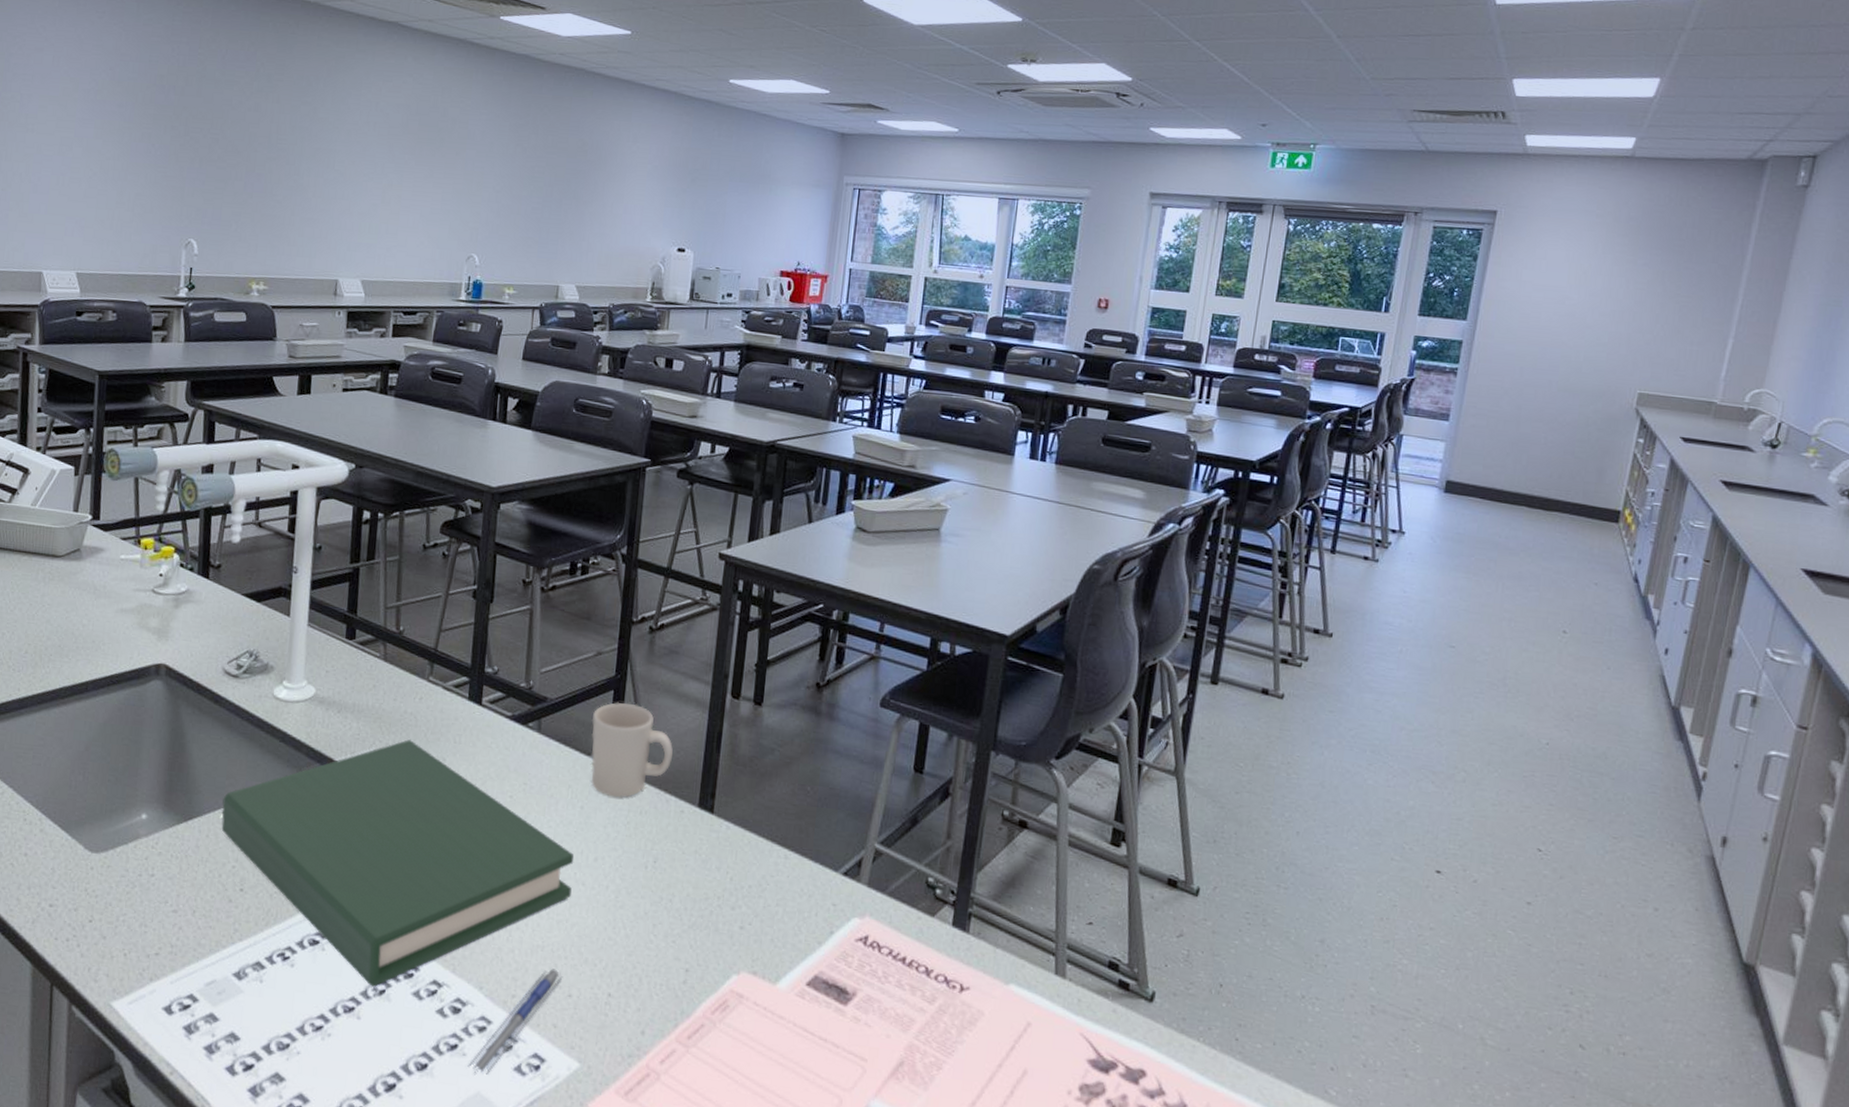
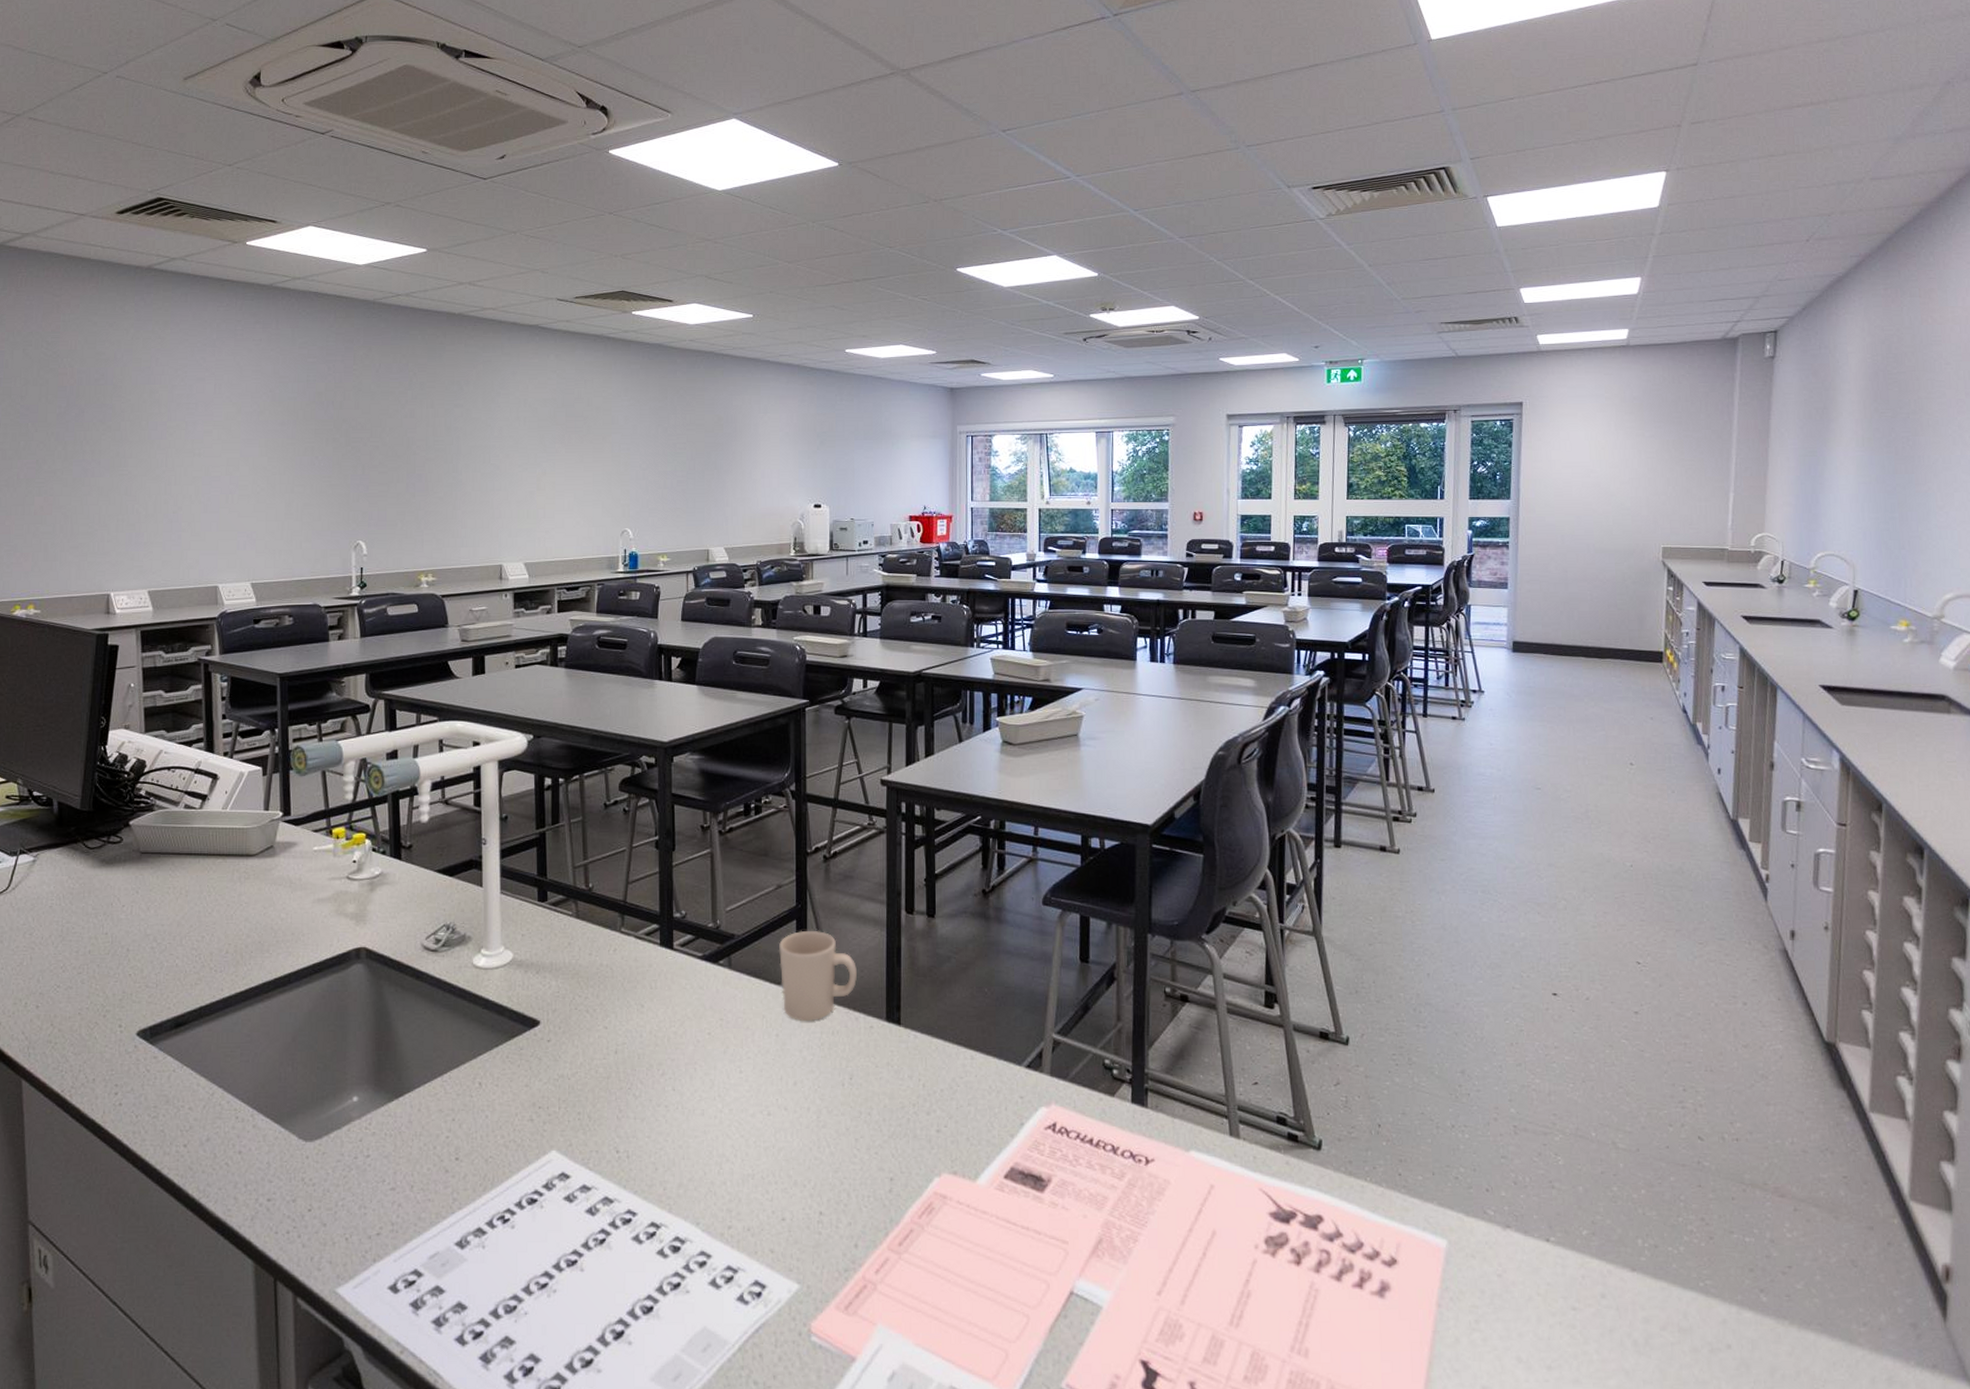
hardback book: present [221,739,574,987] -> none [431,991,775,1237]
pen: present [467,968,563,1076] -> none [692,1195,775,1311]

